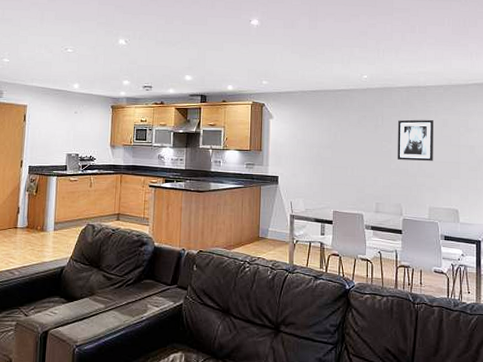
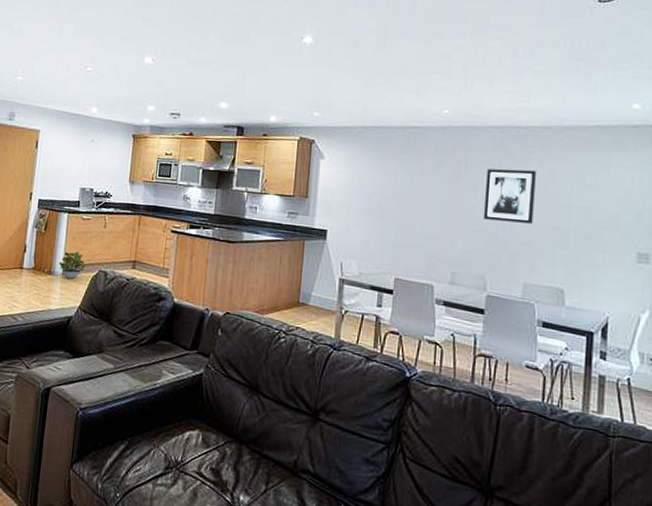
potted plant: none [50,209,75,234] -> present [58,251,86,280]

